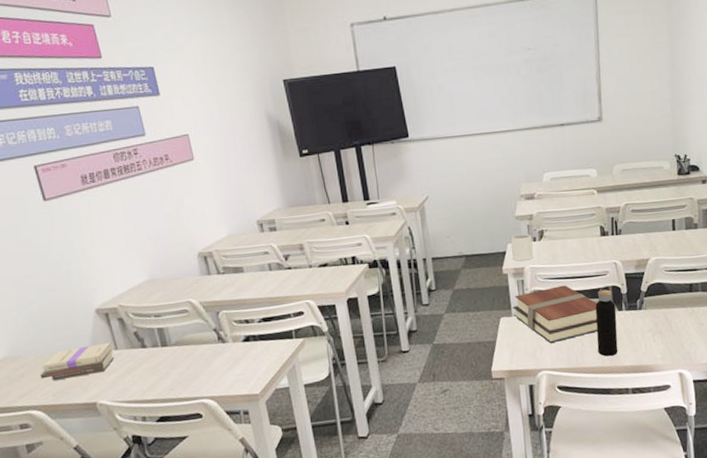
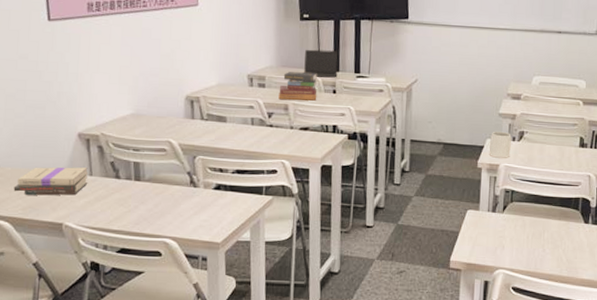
books: none [290,208,330,241] -> present [278,72,317,101]
laptop: none [310,181,347,211] -> present [304,49,338,78]
books: present [513,285,598,343] -> none [481,188,565,243]
water bottle: present [595,284,618,357] -> none [558,195,583,266]

